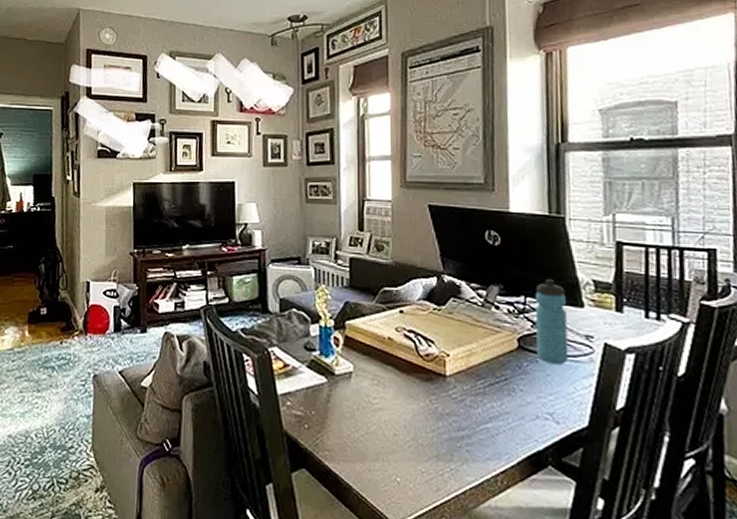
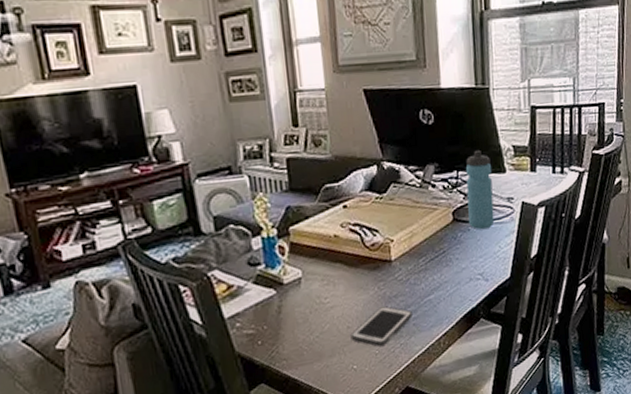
cell phone: none [396,422,466,465] -> present [350,306,413,347]

